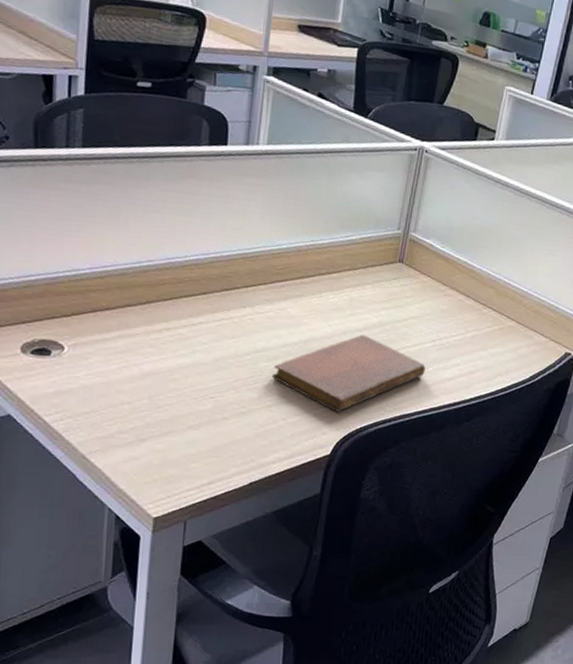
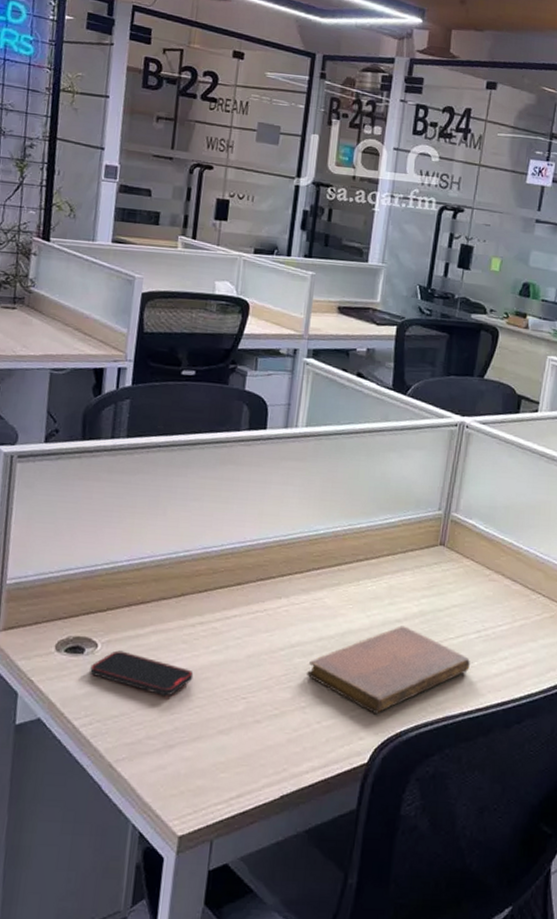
smartphone: none [58,353,162,396] -> present [90,650,194,696]

